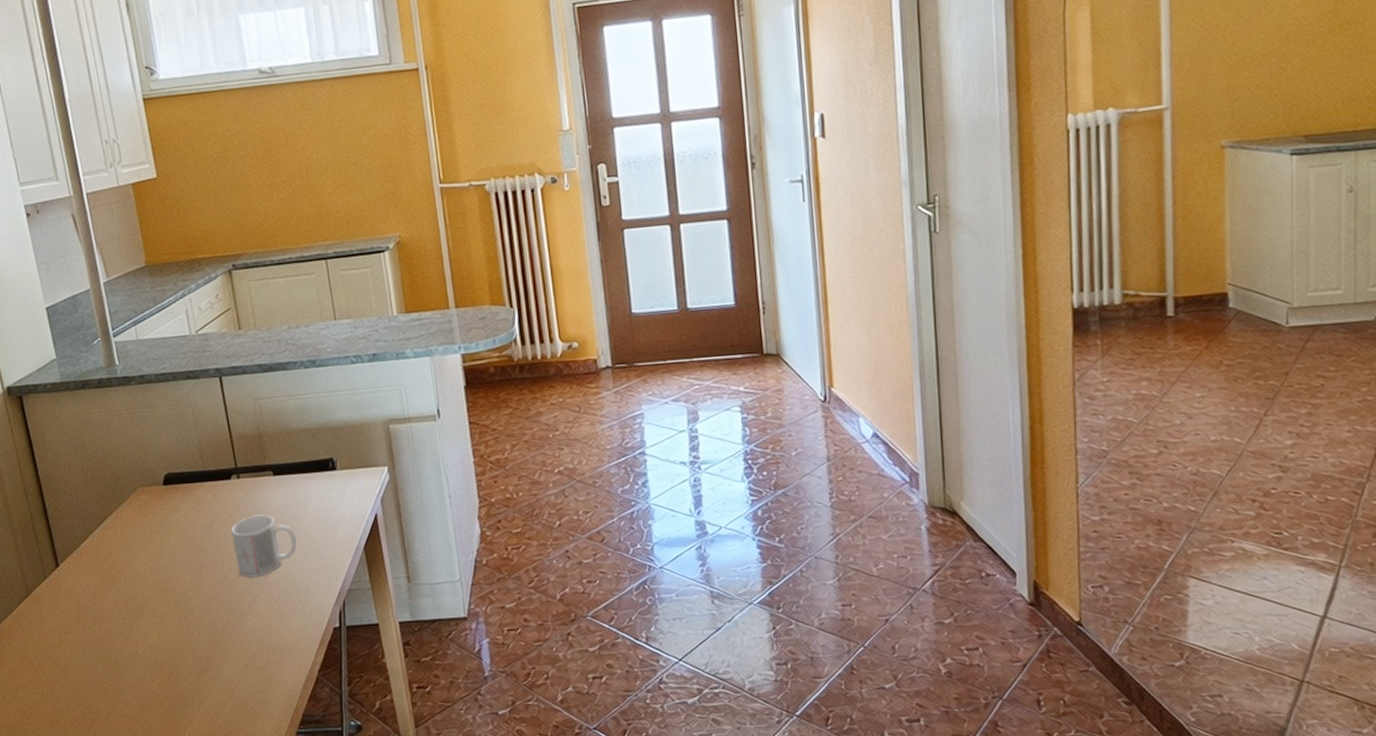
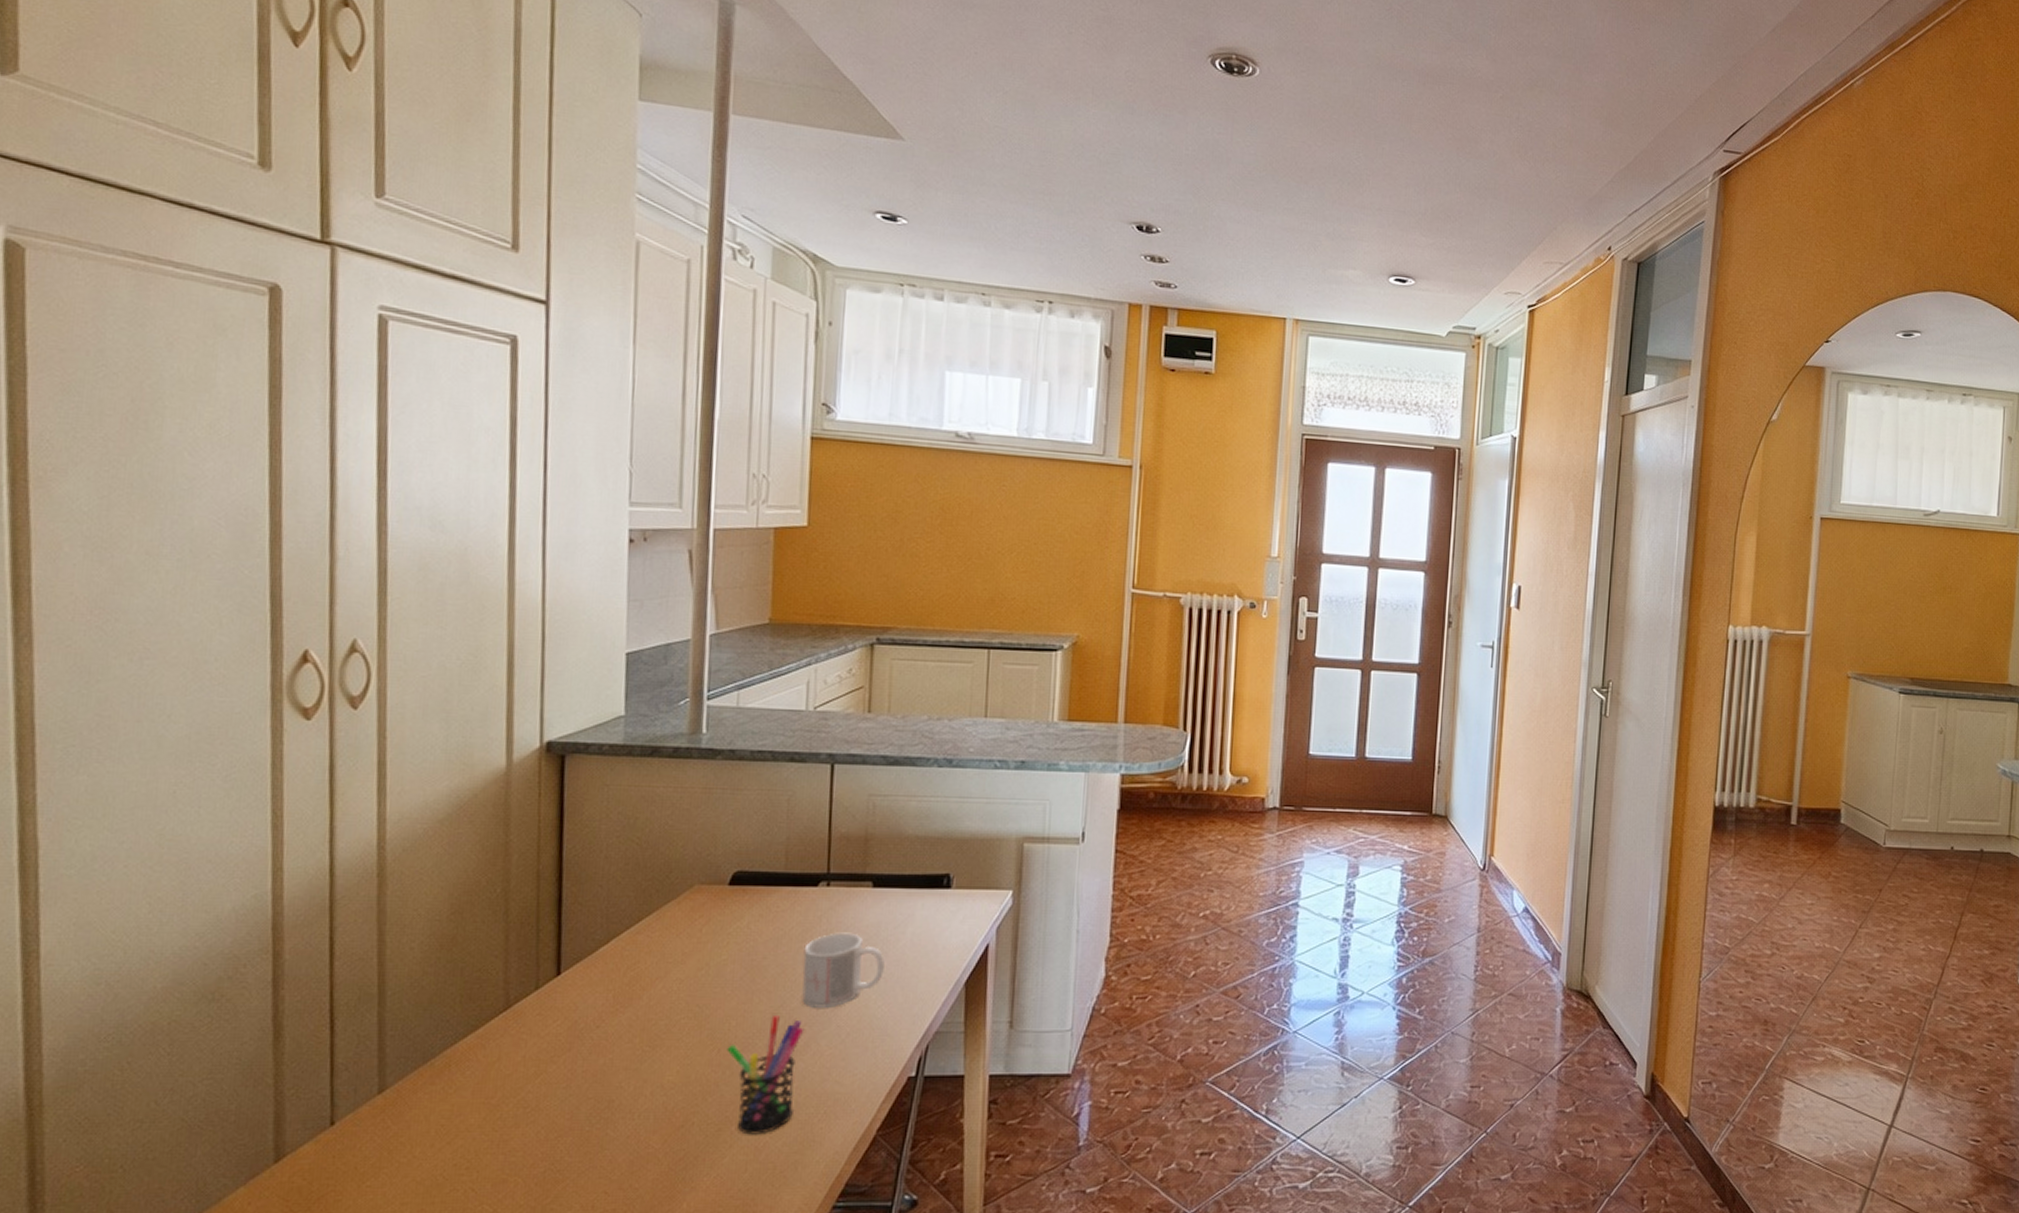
pen holder: none [190,586,251,680] -> present [726,1016,805,1135]

